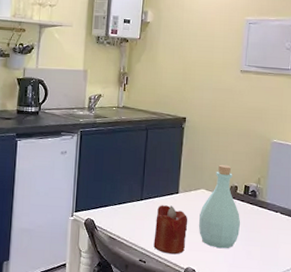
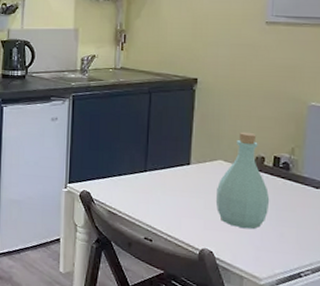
candle: present [153,205,188,255] -> none [161,177,203,234]

